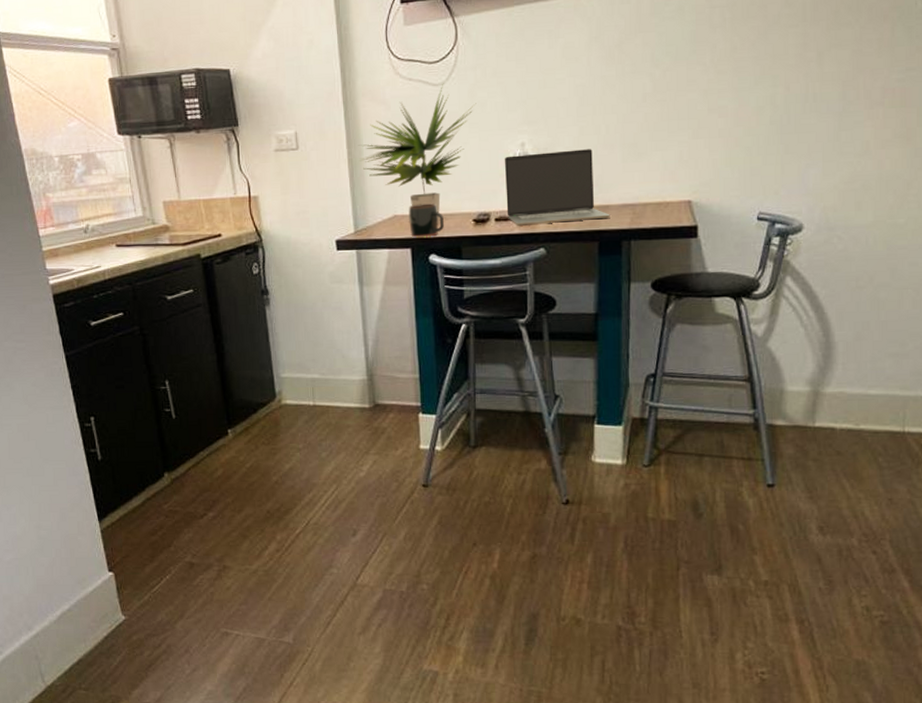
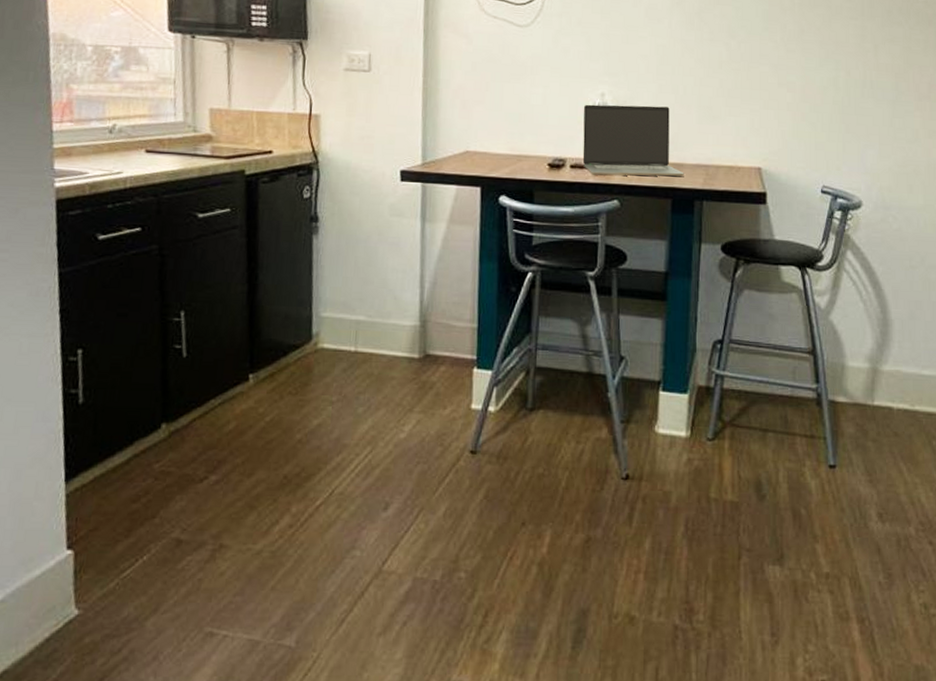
plant: present [359,83,476,223] -> none [436,25,560,164]
mug: present [408,203,444,238] -> none [481,142,518,177]

